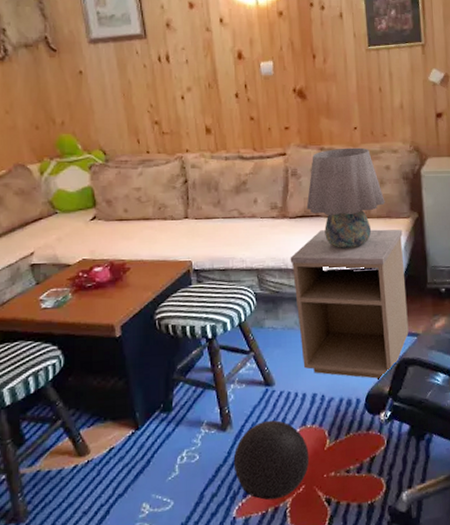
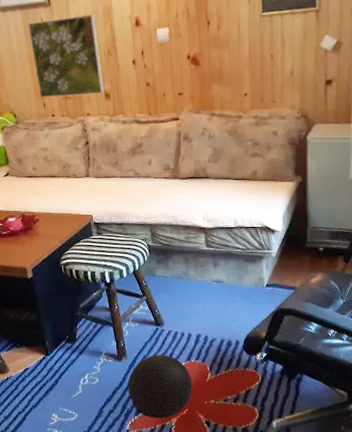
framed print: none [122,46,205,134] -> present [28,14,105,98]
nightstand: present [290,229,409,379] -> none [180,191,287,325]
table lamp: present [306,147,385,248] -> none [197,113,271,208]

